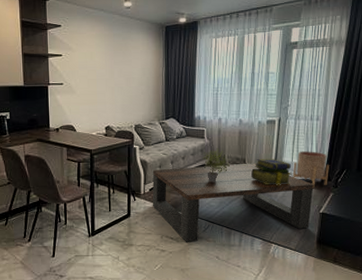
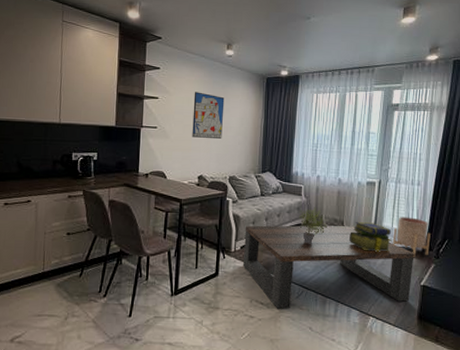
wall art: none [96,46,126,91] -> present [192,92,225,139]

